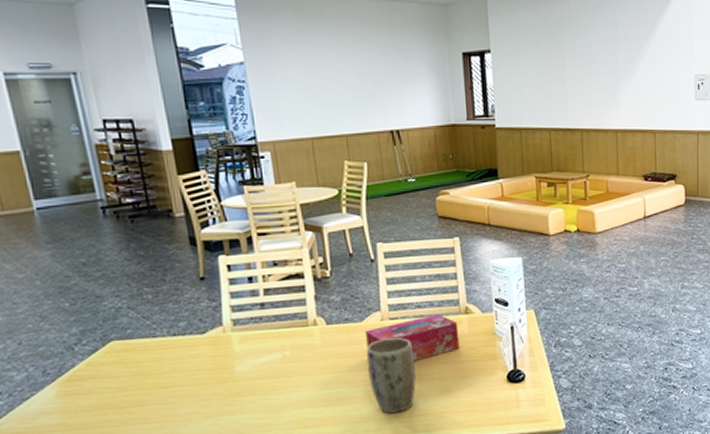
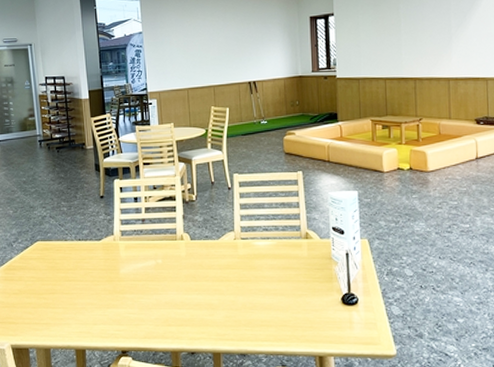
tissue box: present [366,313,460,361] -> none [221,237,300,277]
plant pot: present [366,338,416,414] -> none [221,256,261,322]

